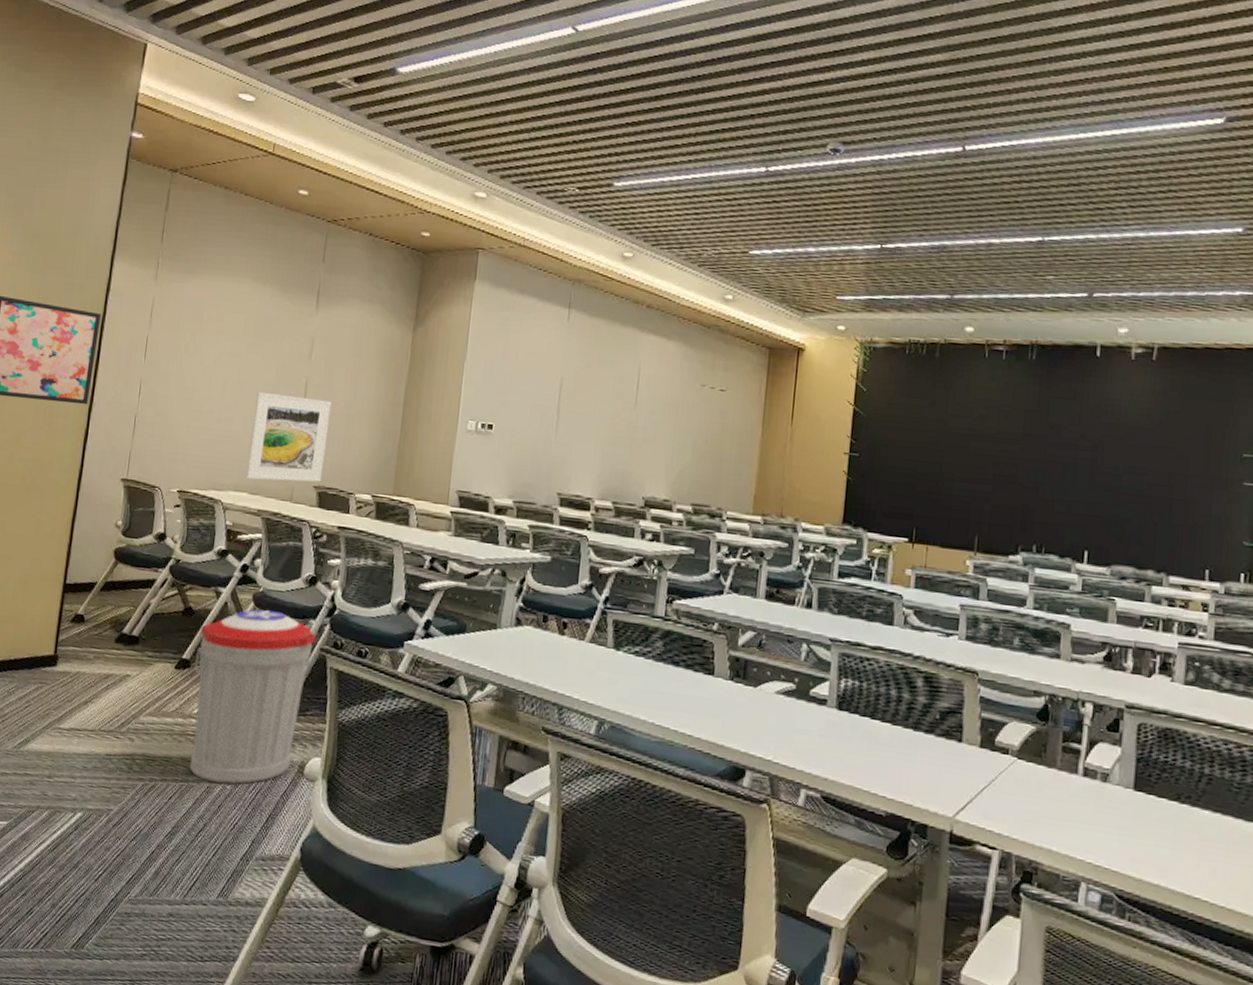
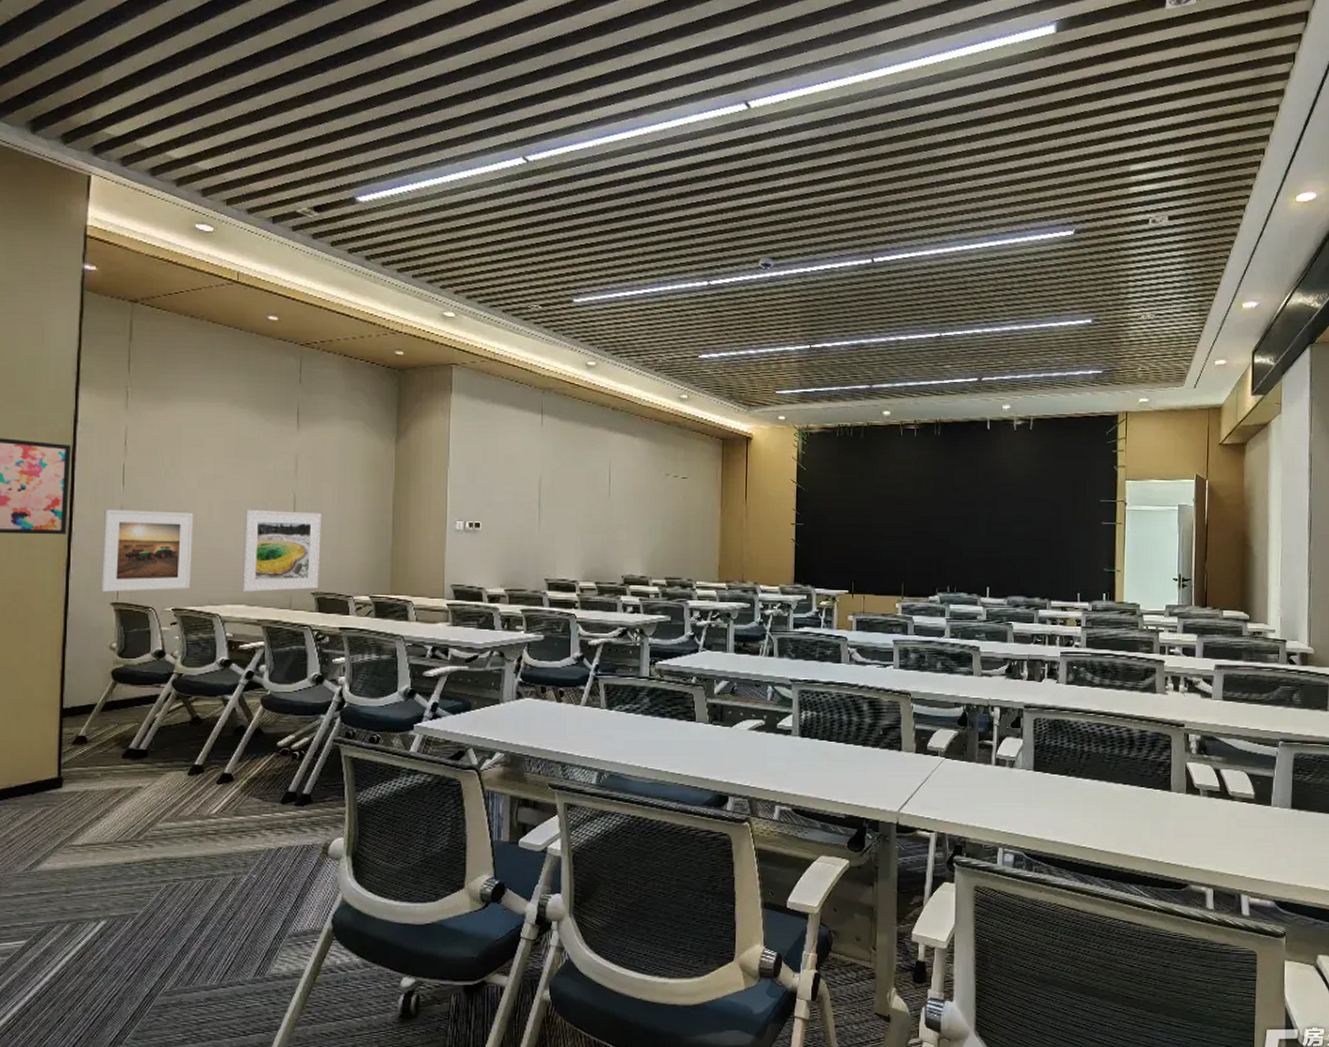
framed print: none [113,382,208,471] -> present [100,510,194,592]
trash can: present [189,609,317,784] -> none [207,711,328,873]

